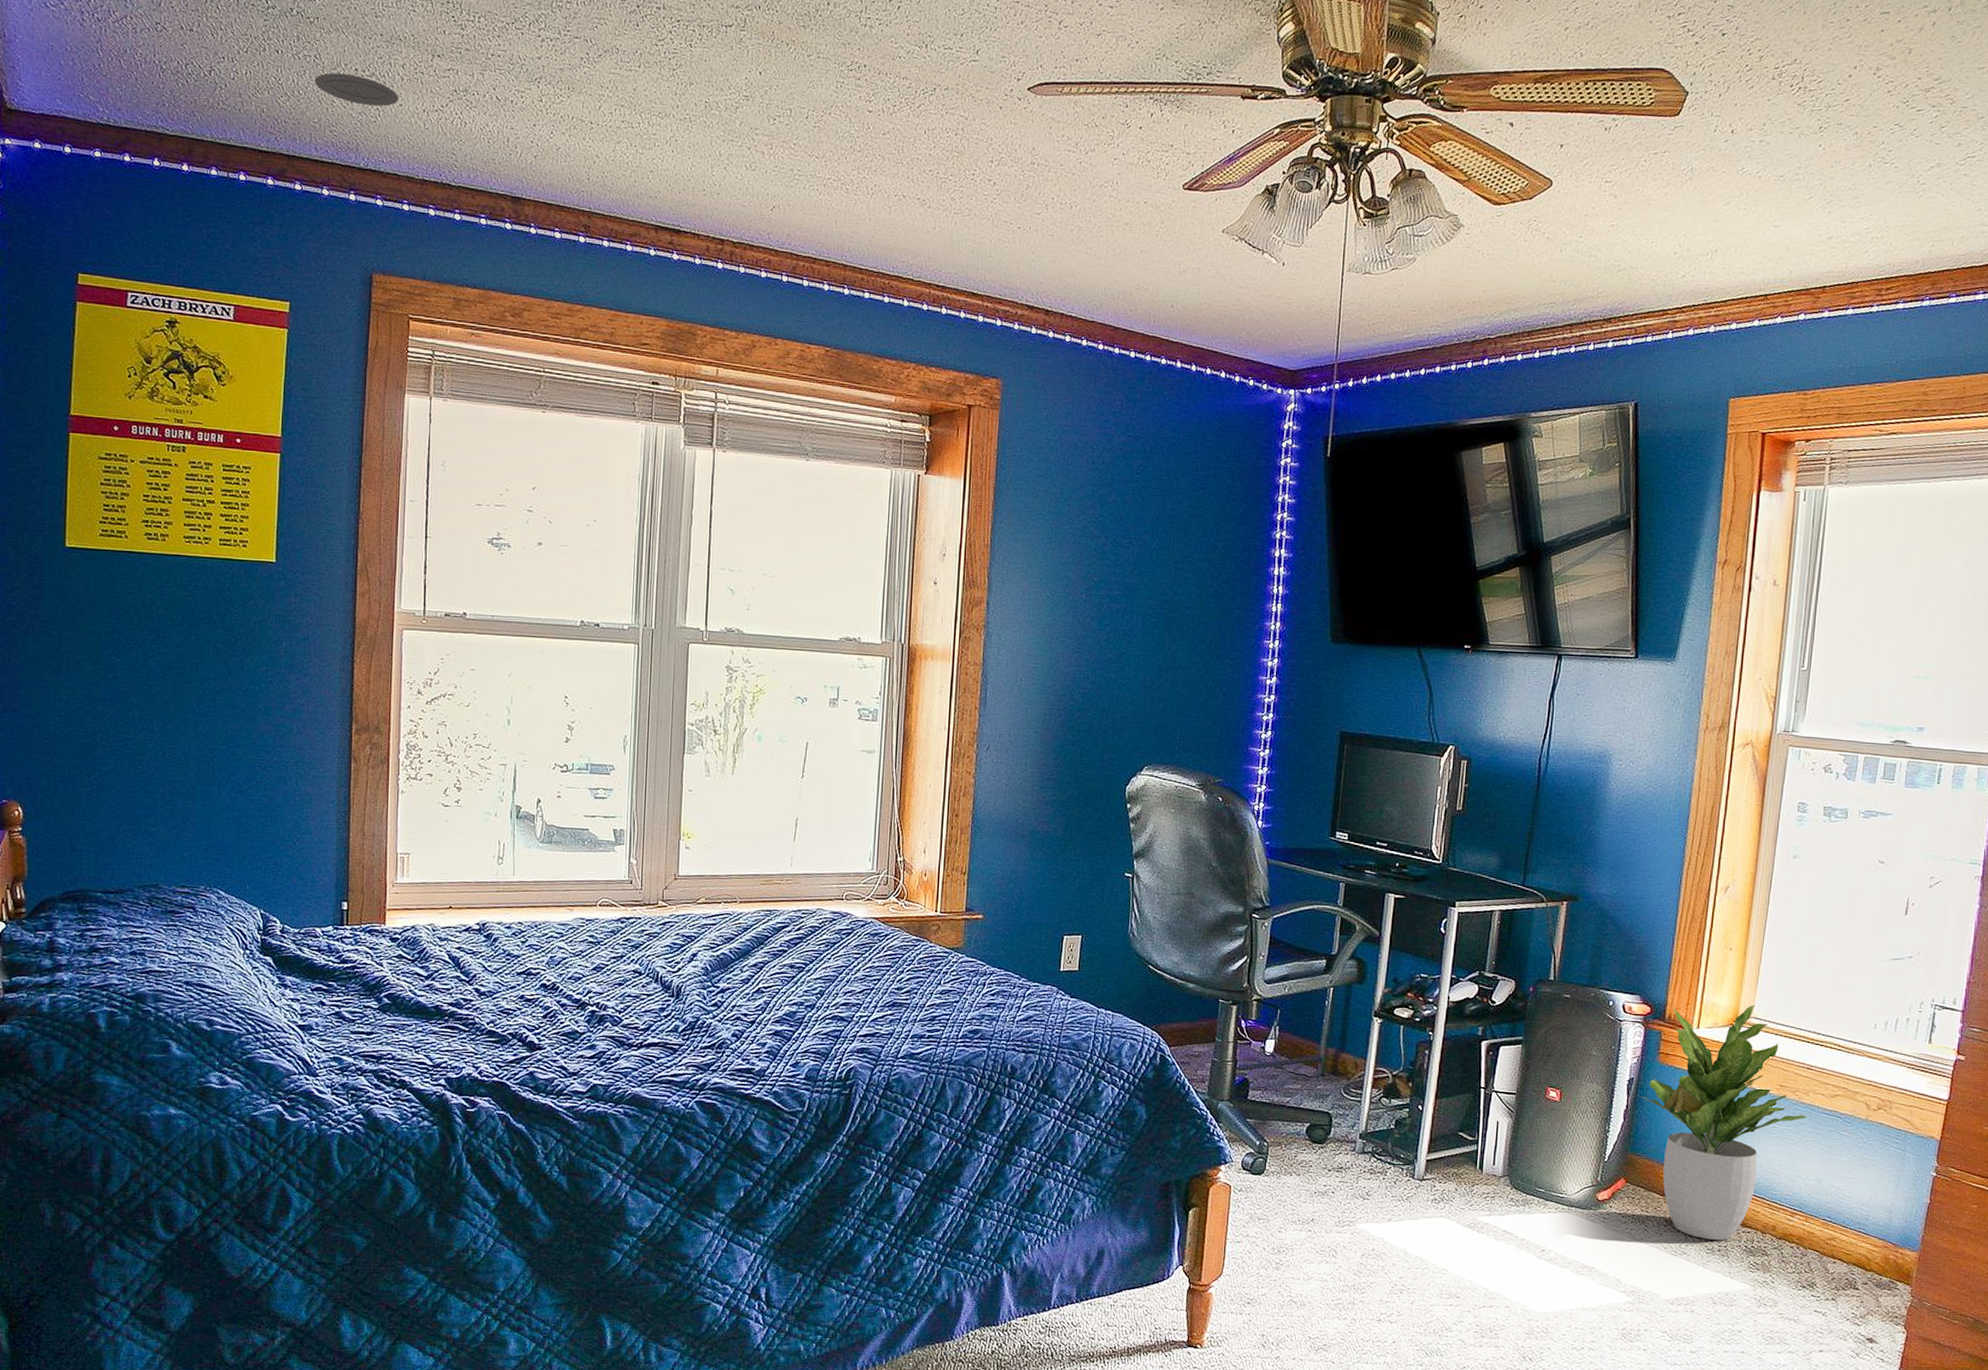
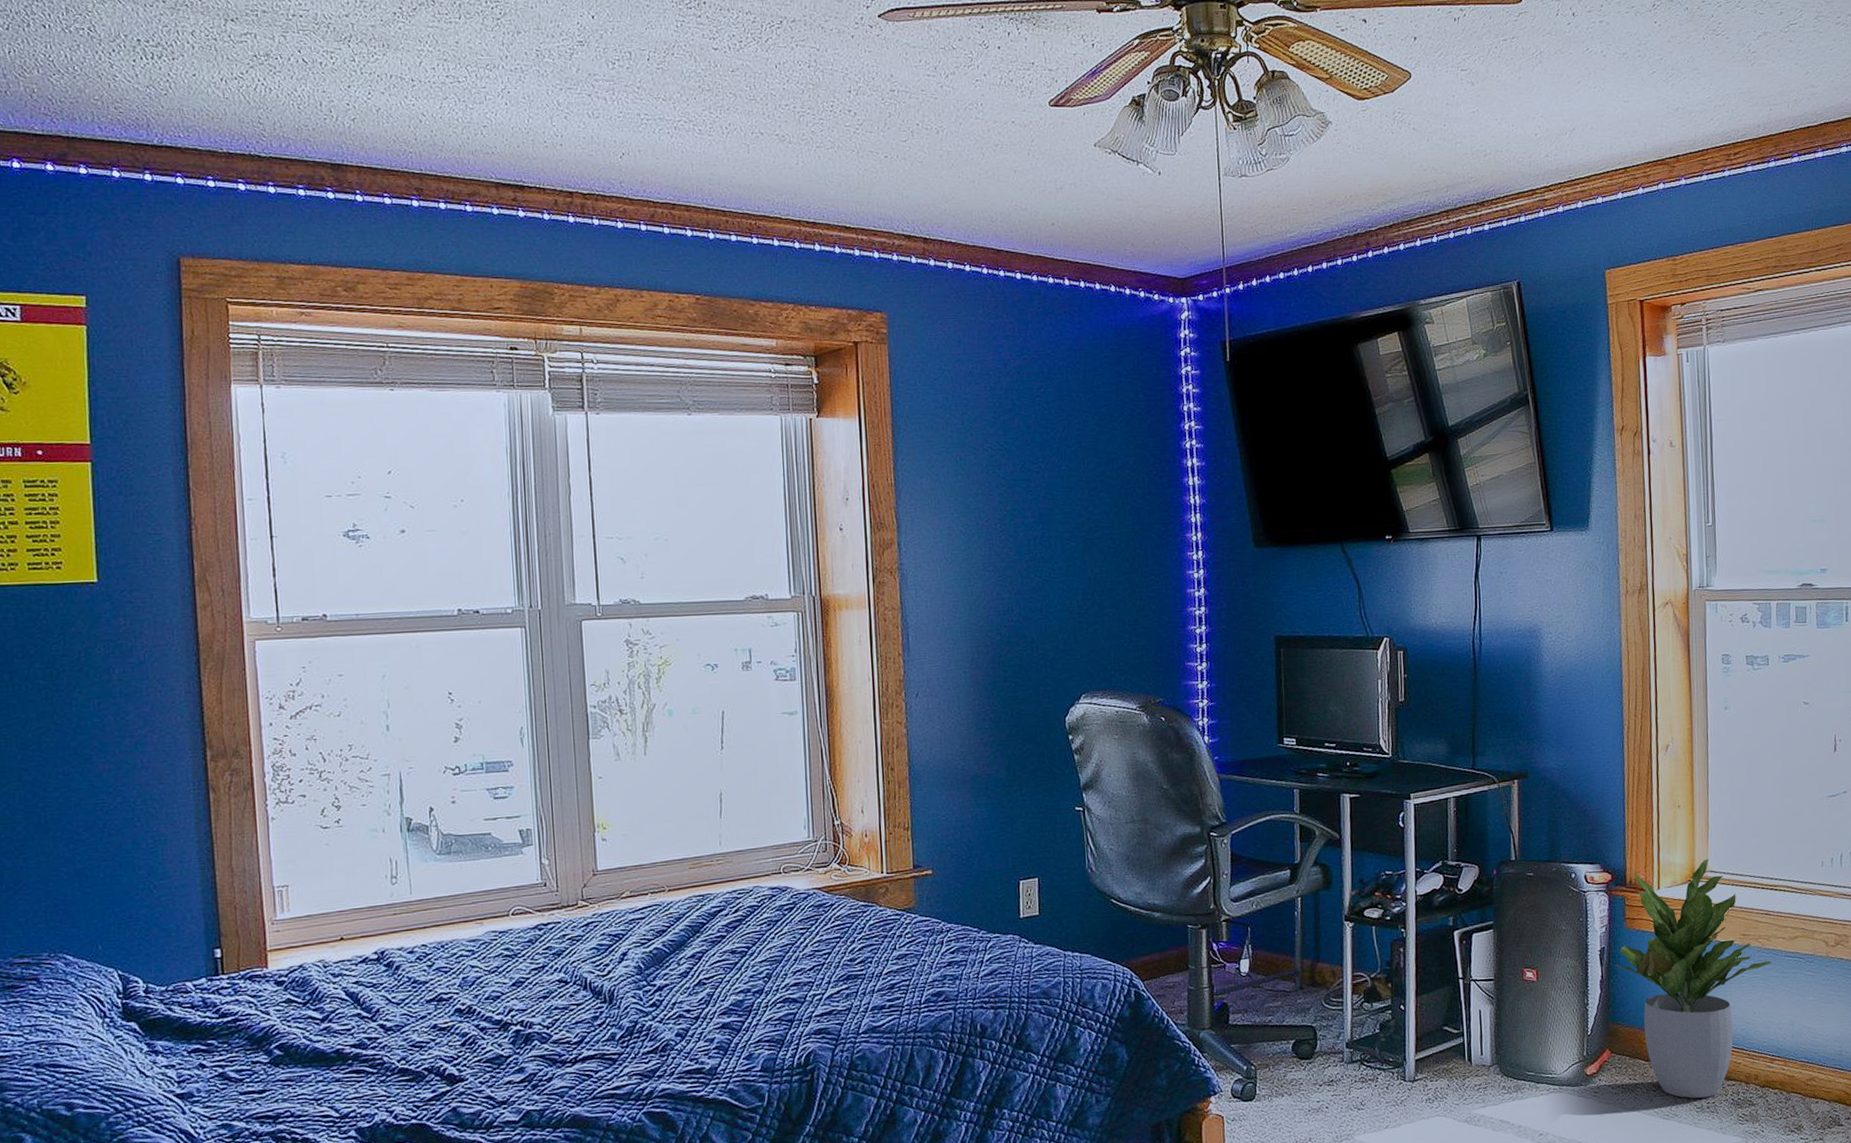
recessed light: present [314,72,399,107] -> none [90,45,191,78]

